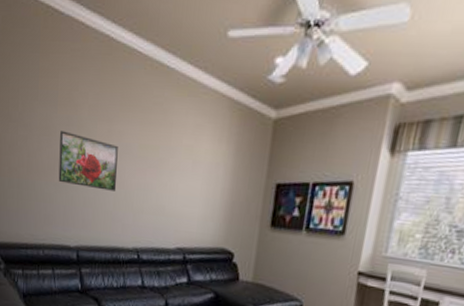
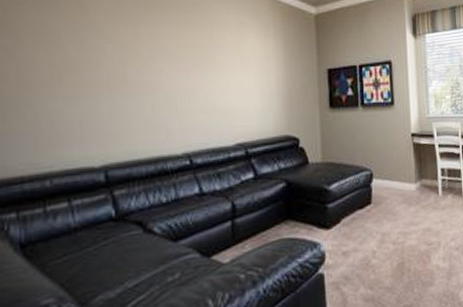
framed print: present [58,130,118,191] -> none [67,36,153,97]

